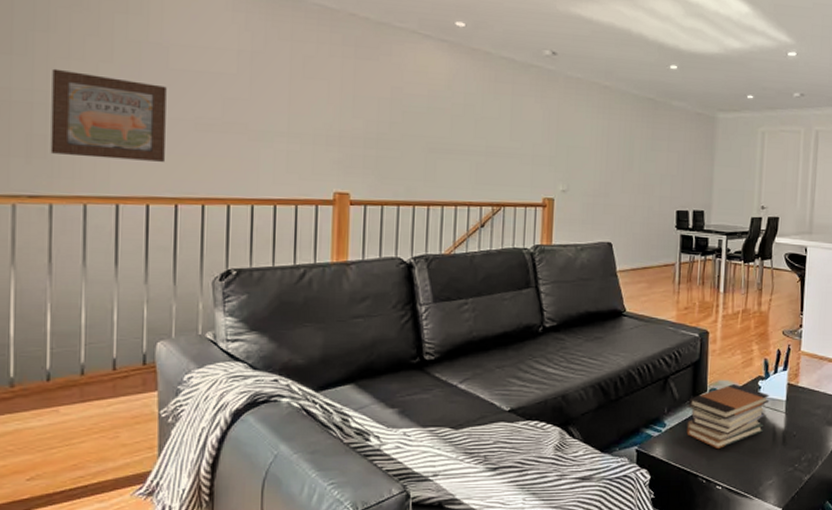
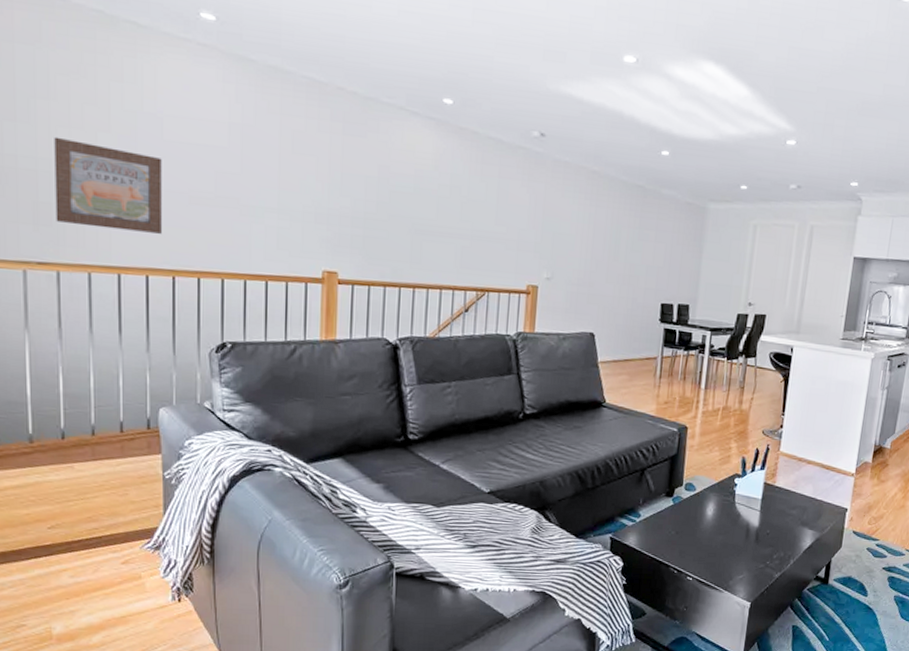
book stack: present [686,383,770,448] -> none [660,479,746,541]

